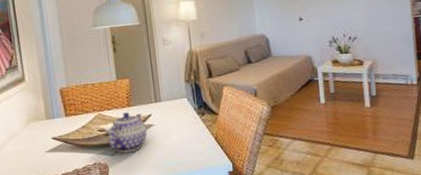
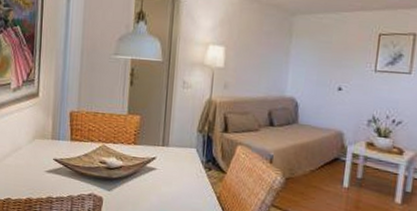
teapot: present [108,112,148,154] -> none [108,149,149,192]

